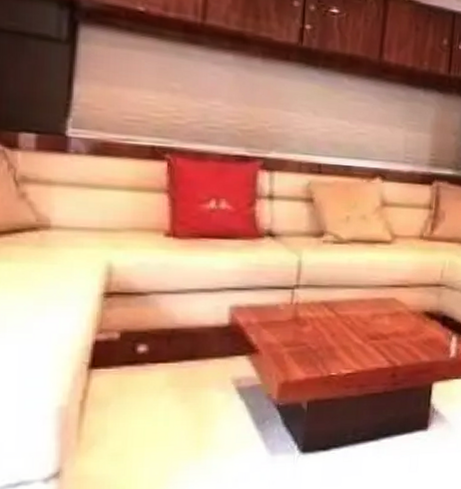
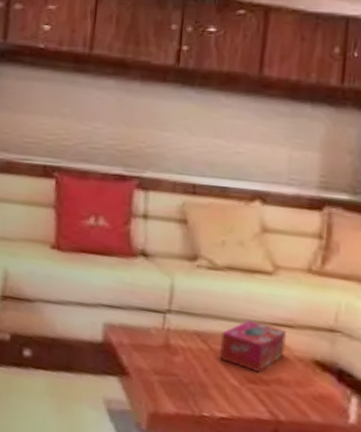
tissue box: none [345,285,403,329] -> present [219,320,287,372]

